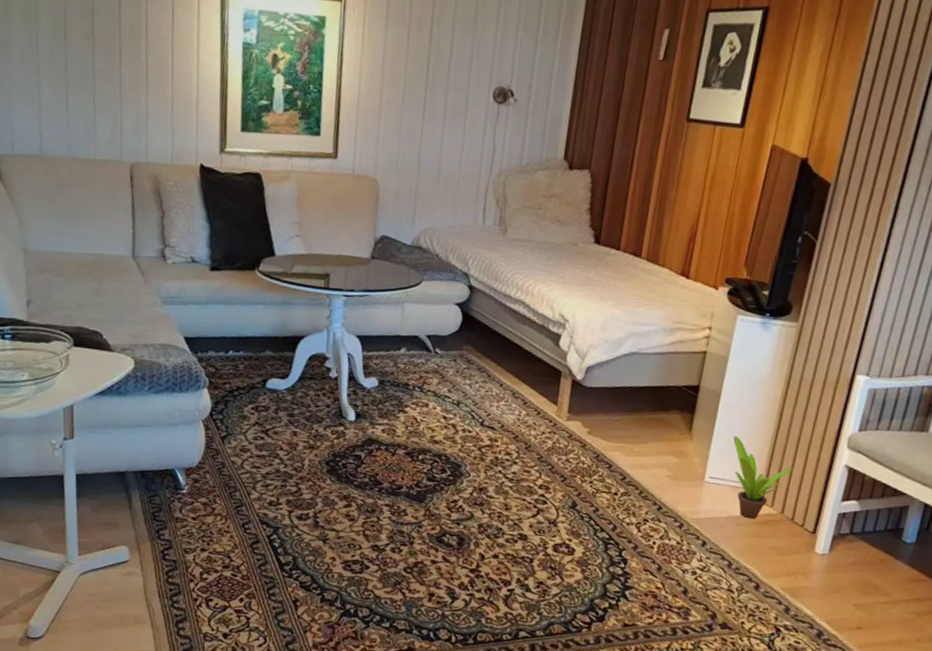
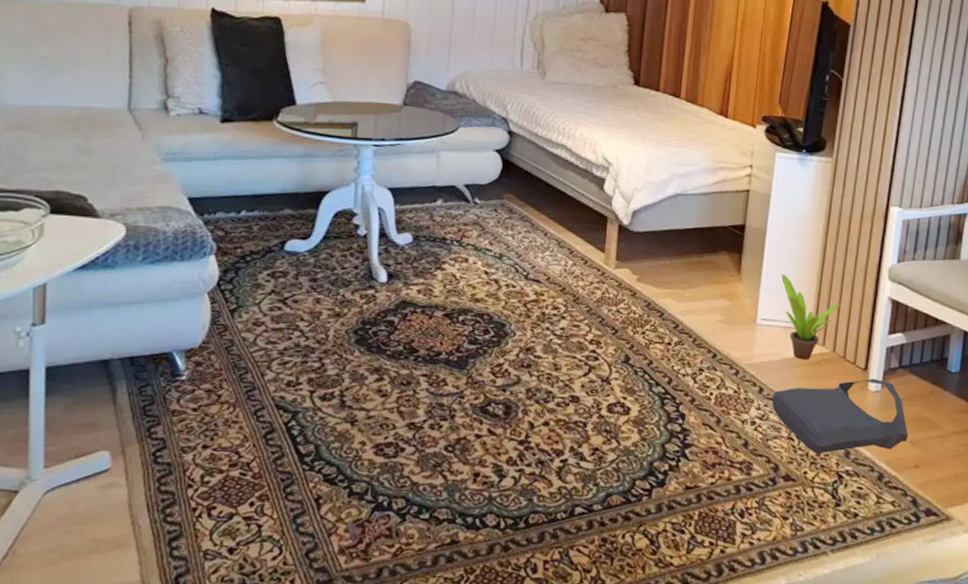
bag: none [714,541,853,611] -> present [771,378,908,454]

